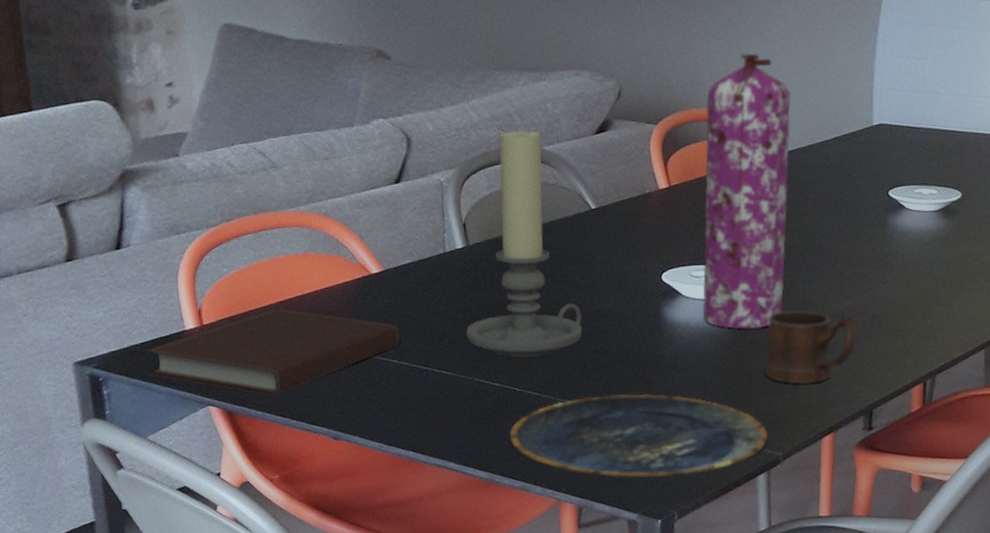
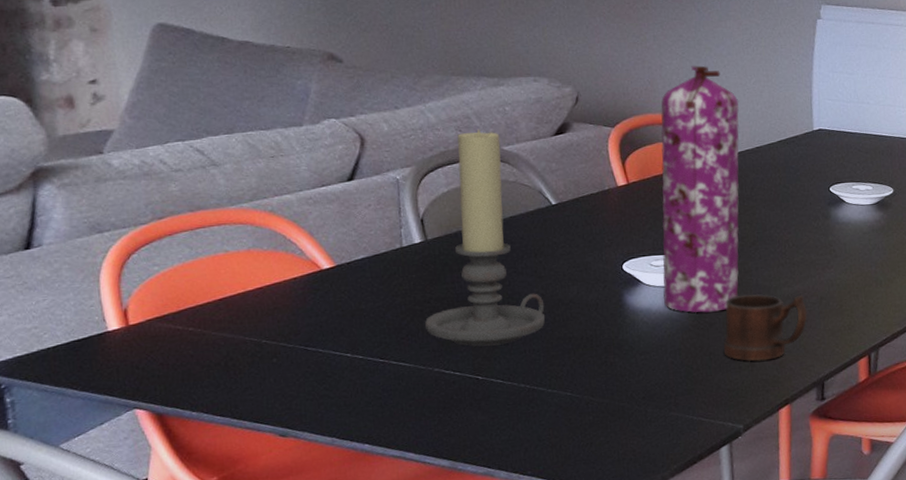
notebook: present [145,308,400,395] -> none [59,305,354,395]
plate: present [509,393,768,479] -> none [472,376,729,459]

